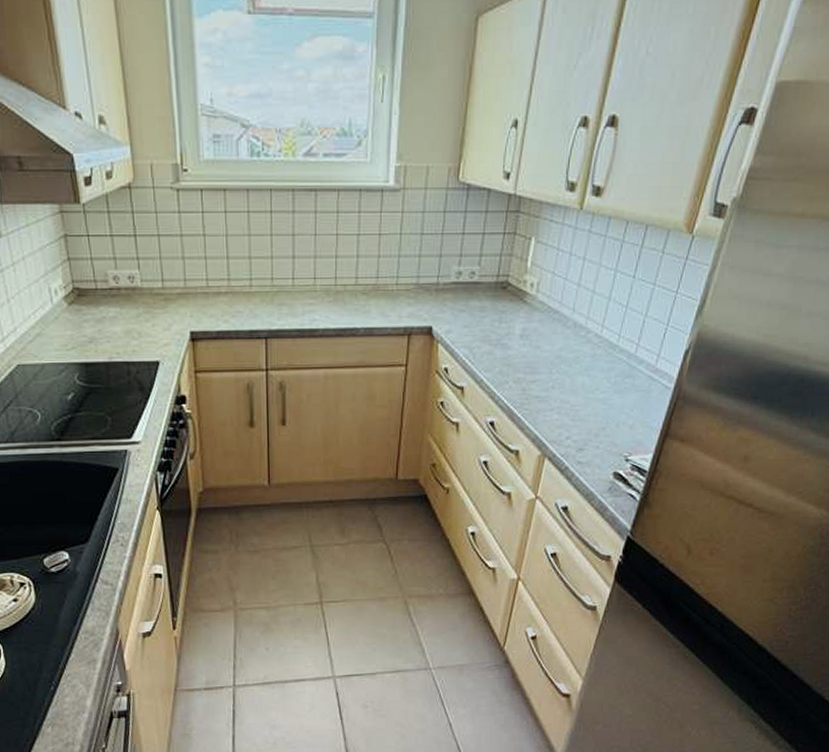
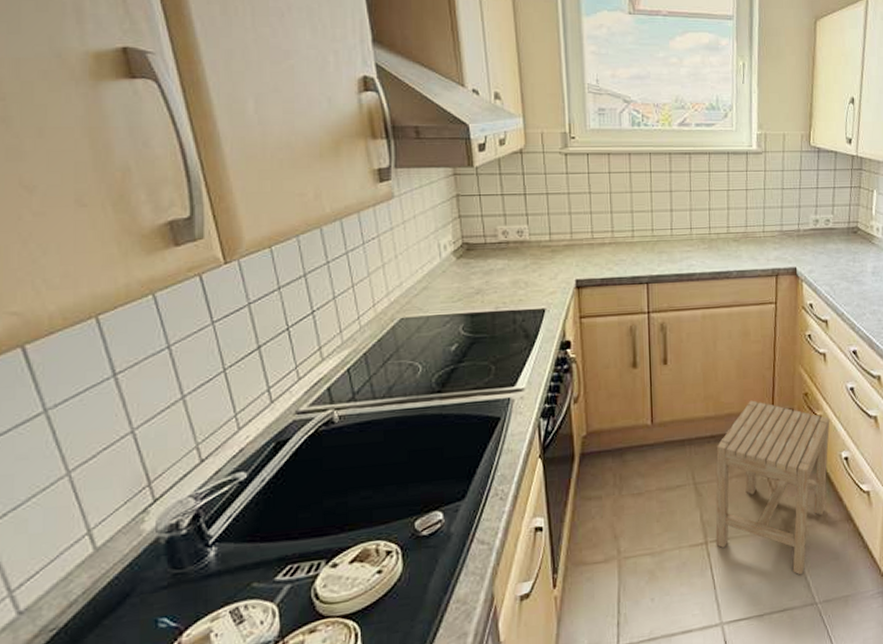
stool: none [331,467,458,641] -> present [715,400,830,575]

